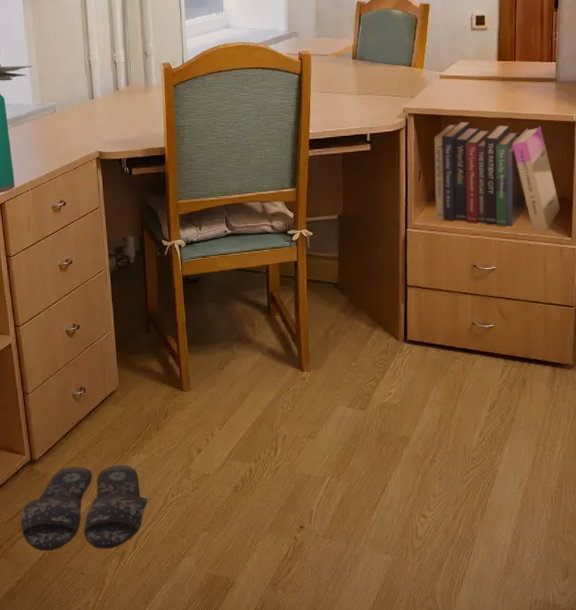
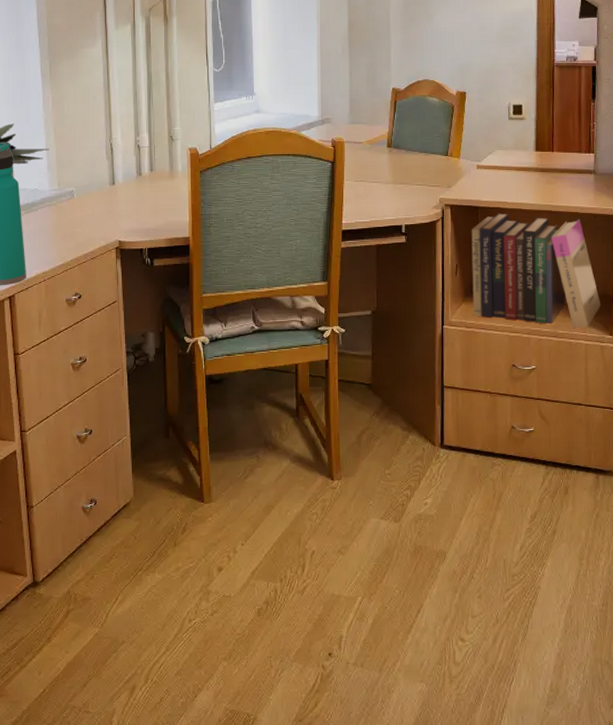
slippers: present [21,465,148,551] -> none [19,586,163,687]

